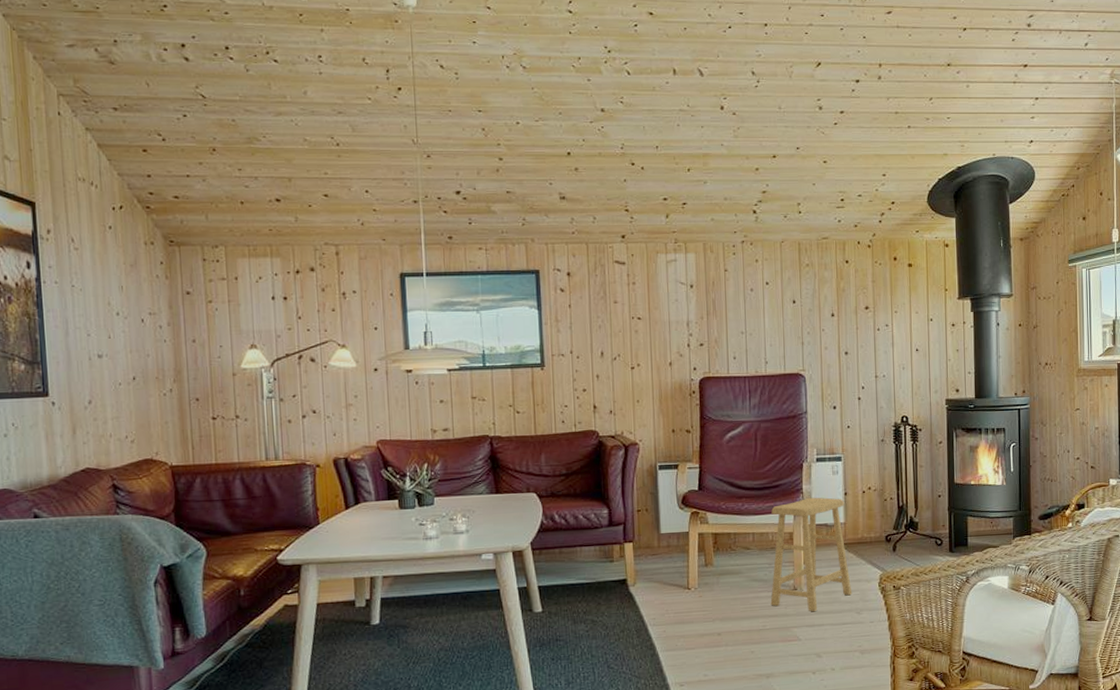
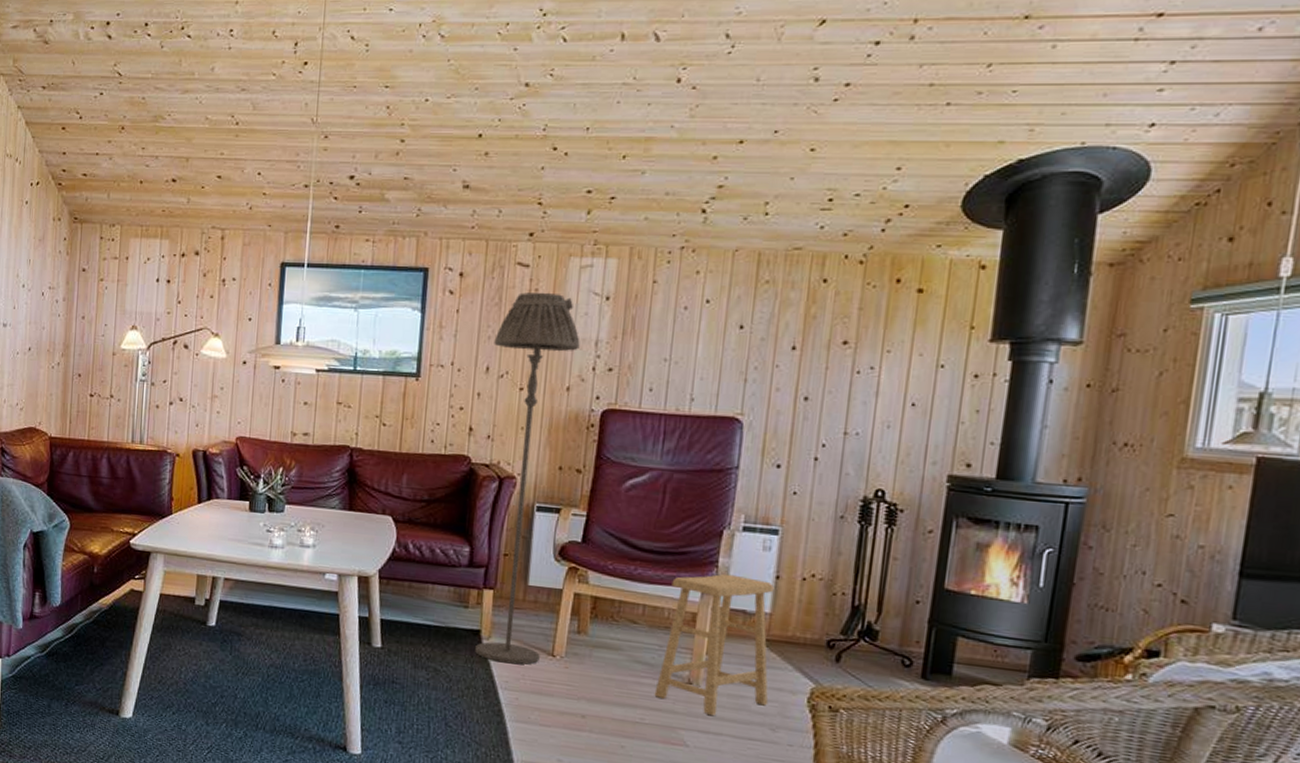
floor lamp: none [604,284,678,604] -> present [475,292,580,665]

